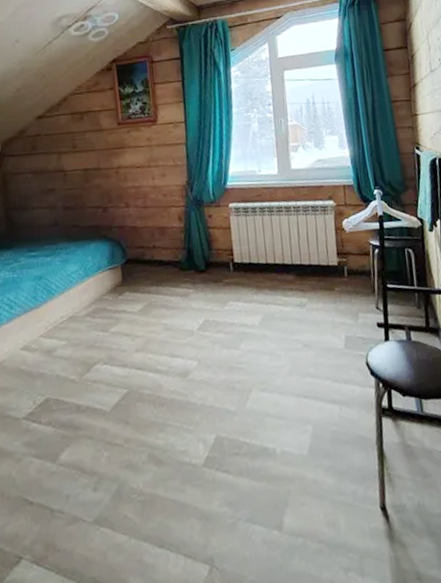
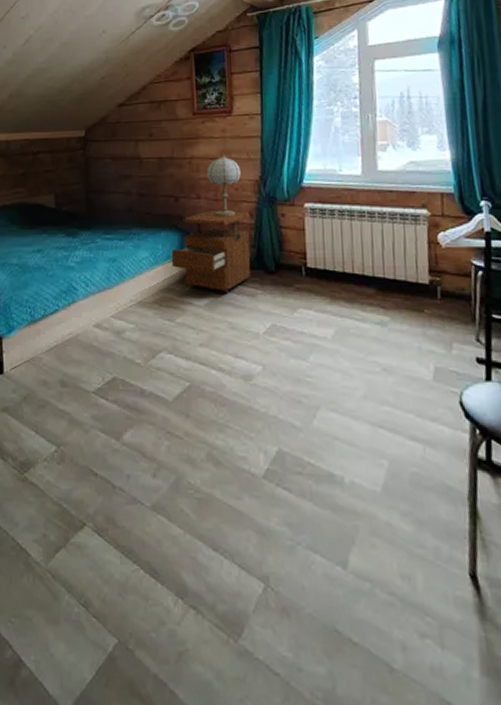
nightstand: none [102,216,182,297] -> present [171,211,251,293]
table lamp: none [134,163,168,224] -> present [206,155,241,218]

